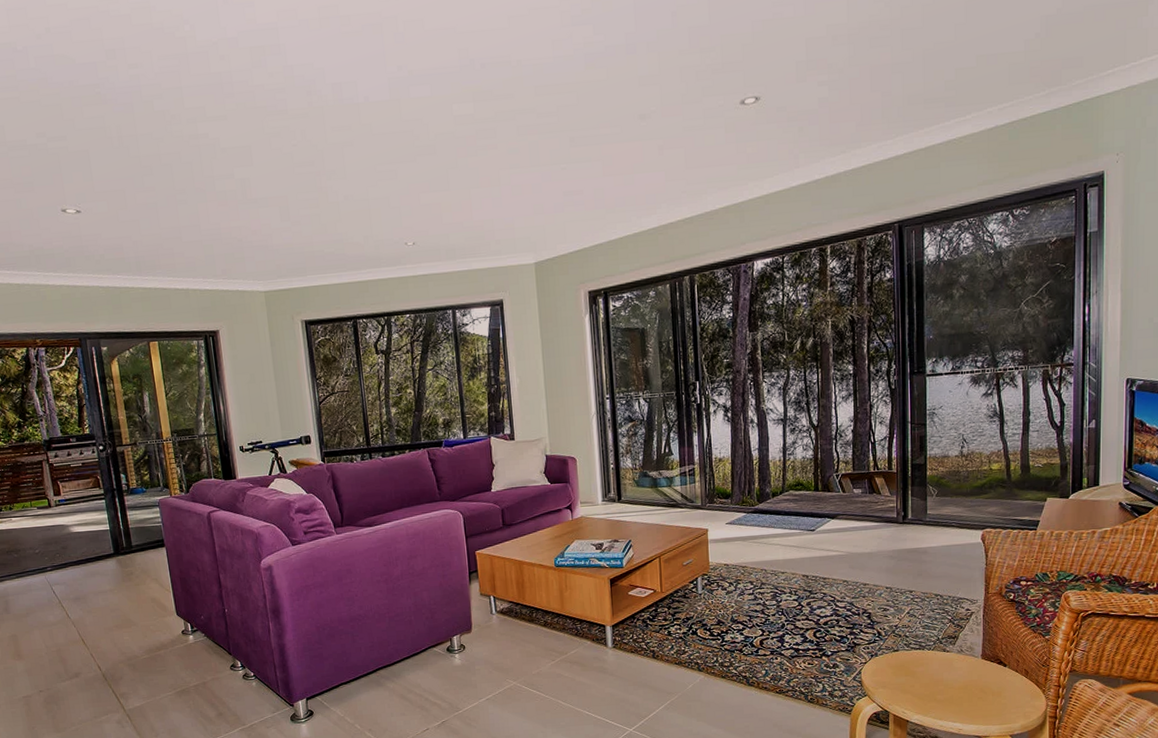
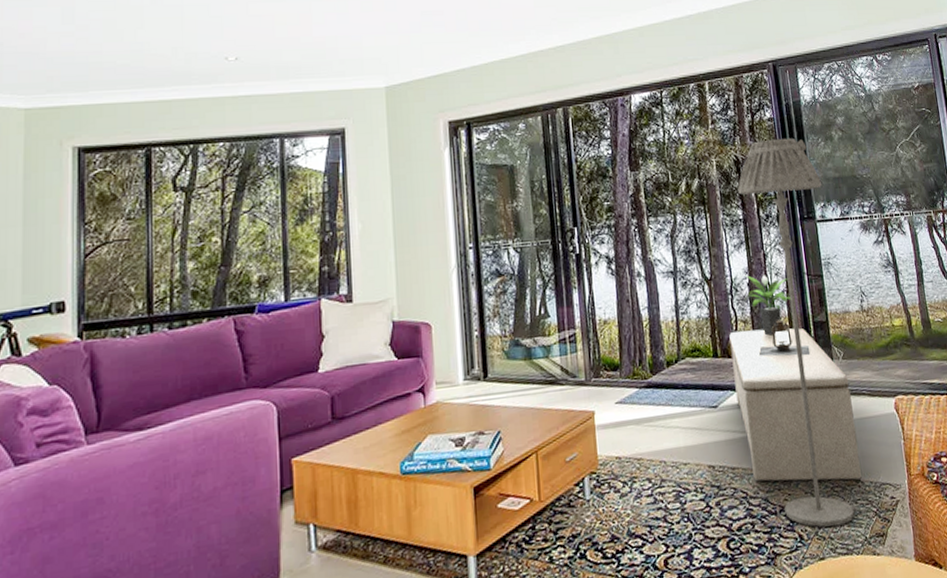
bench: none [831,469,941,594] -> present [729,328,862,482]
potted plant: none [847,423,892,475] -> present [744,275,791,336]
floor lamp: none [850,297,936,628] -> present [737,138,855,527]
lantern: none [856,461,906,493] -> present [758,319,811,357]

